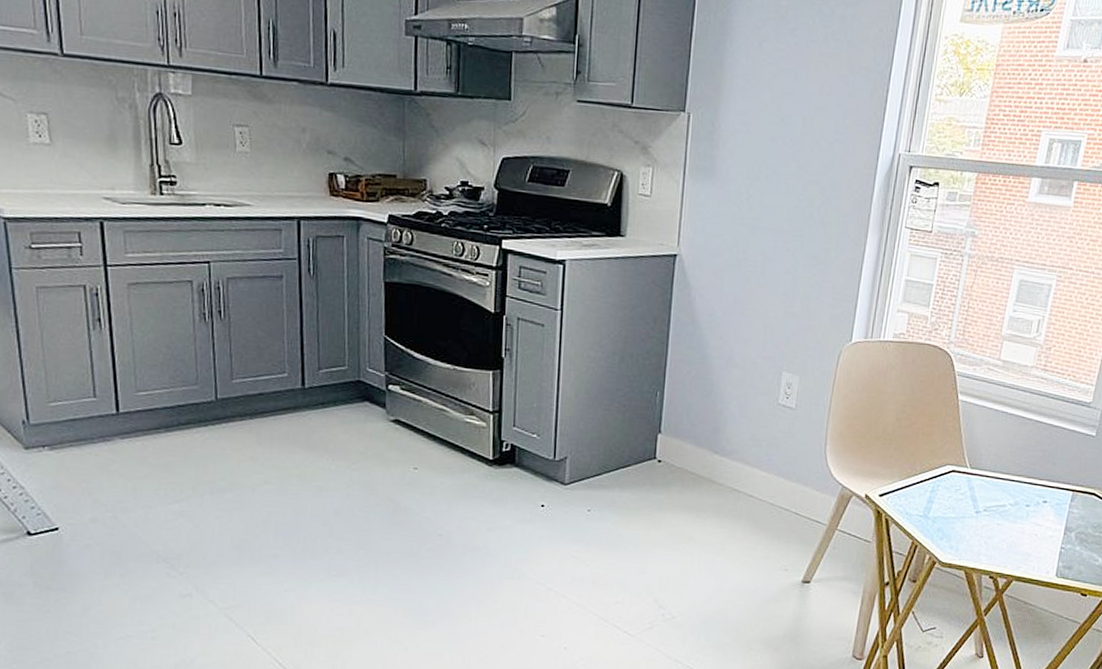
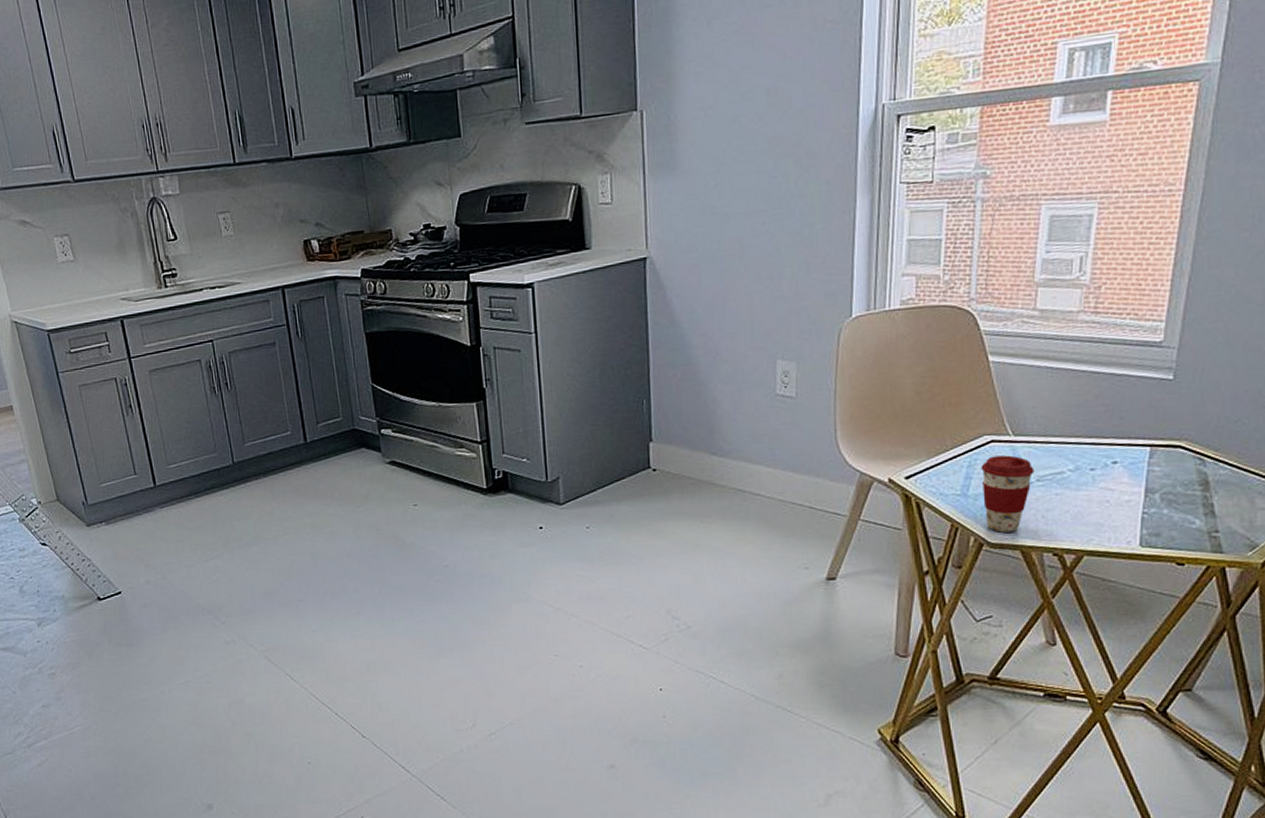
coffee cup: none [940,484,983,554] -> present [981,455,1034,533]

